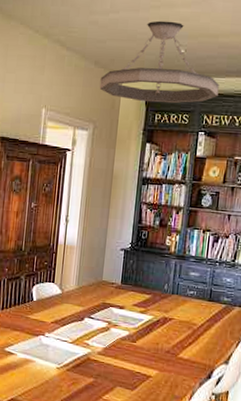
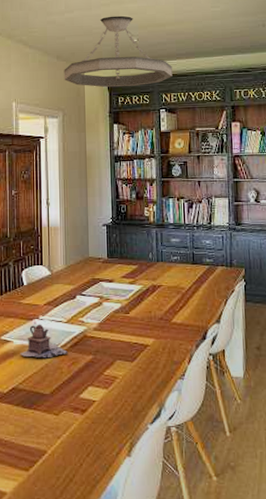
teapot: none [22,341,70,375] -> present [20,324,68,359]

